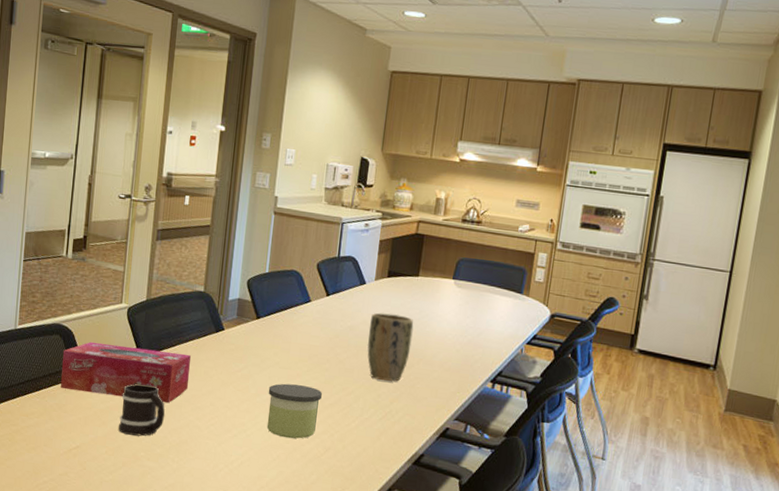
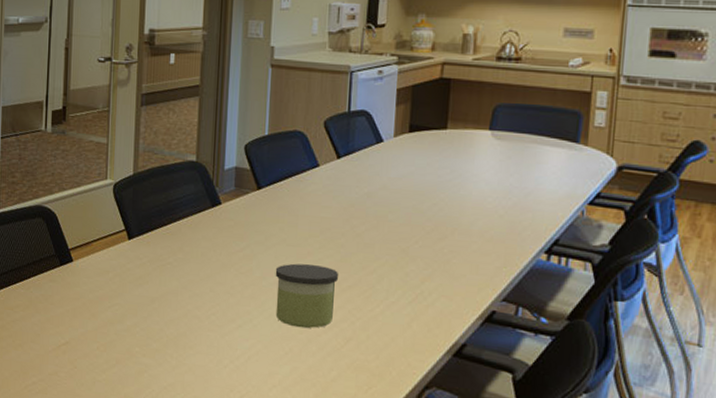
tissue box: present [61,341,191,404] -> none [46,224,186,291]
mug: present [118,383,165,437] -> none [110,269,160,329]
plant pot: present [367,312,414,382] -> none [388,175,444,257]

